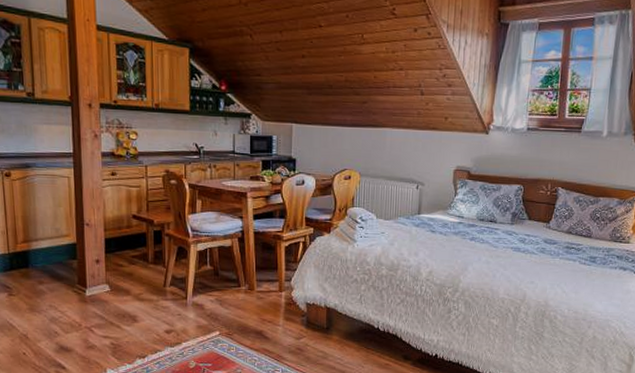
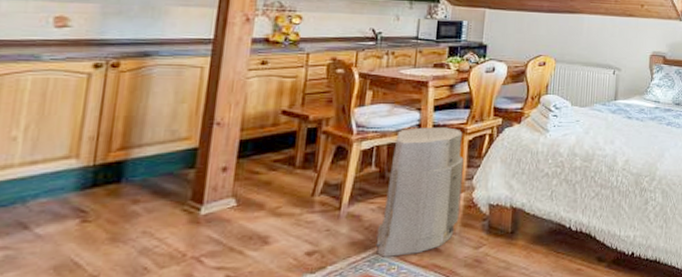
air purifier: none [217,233,282,340] -> present [376,127,464,257]

